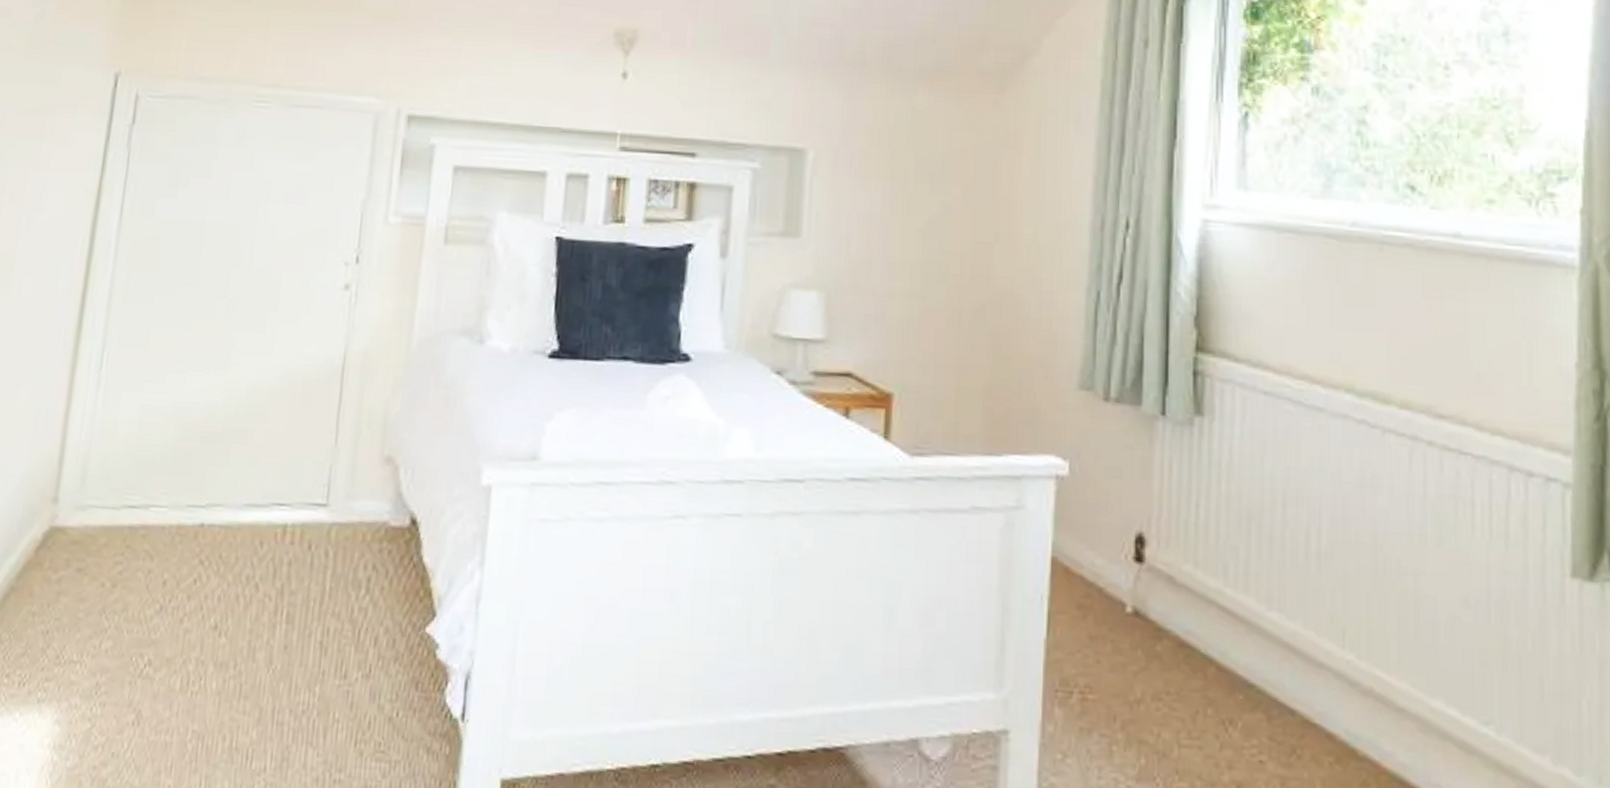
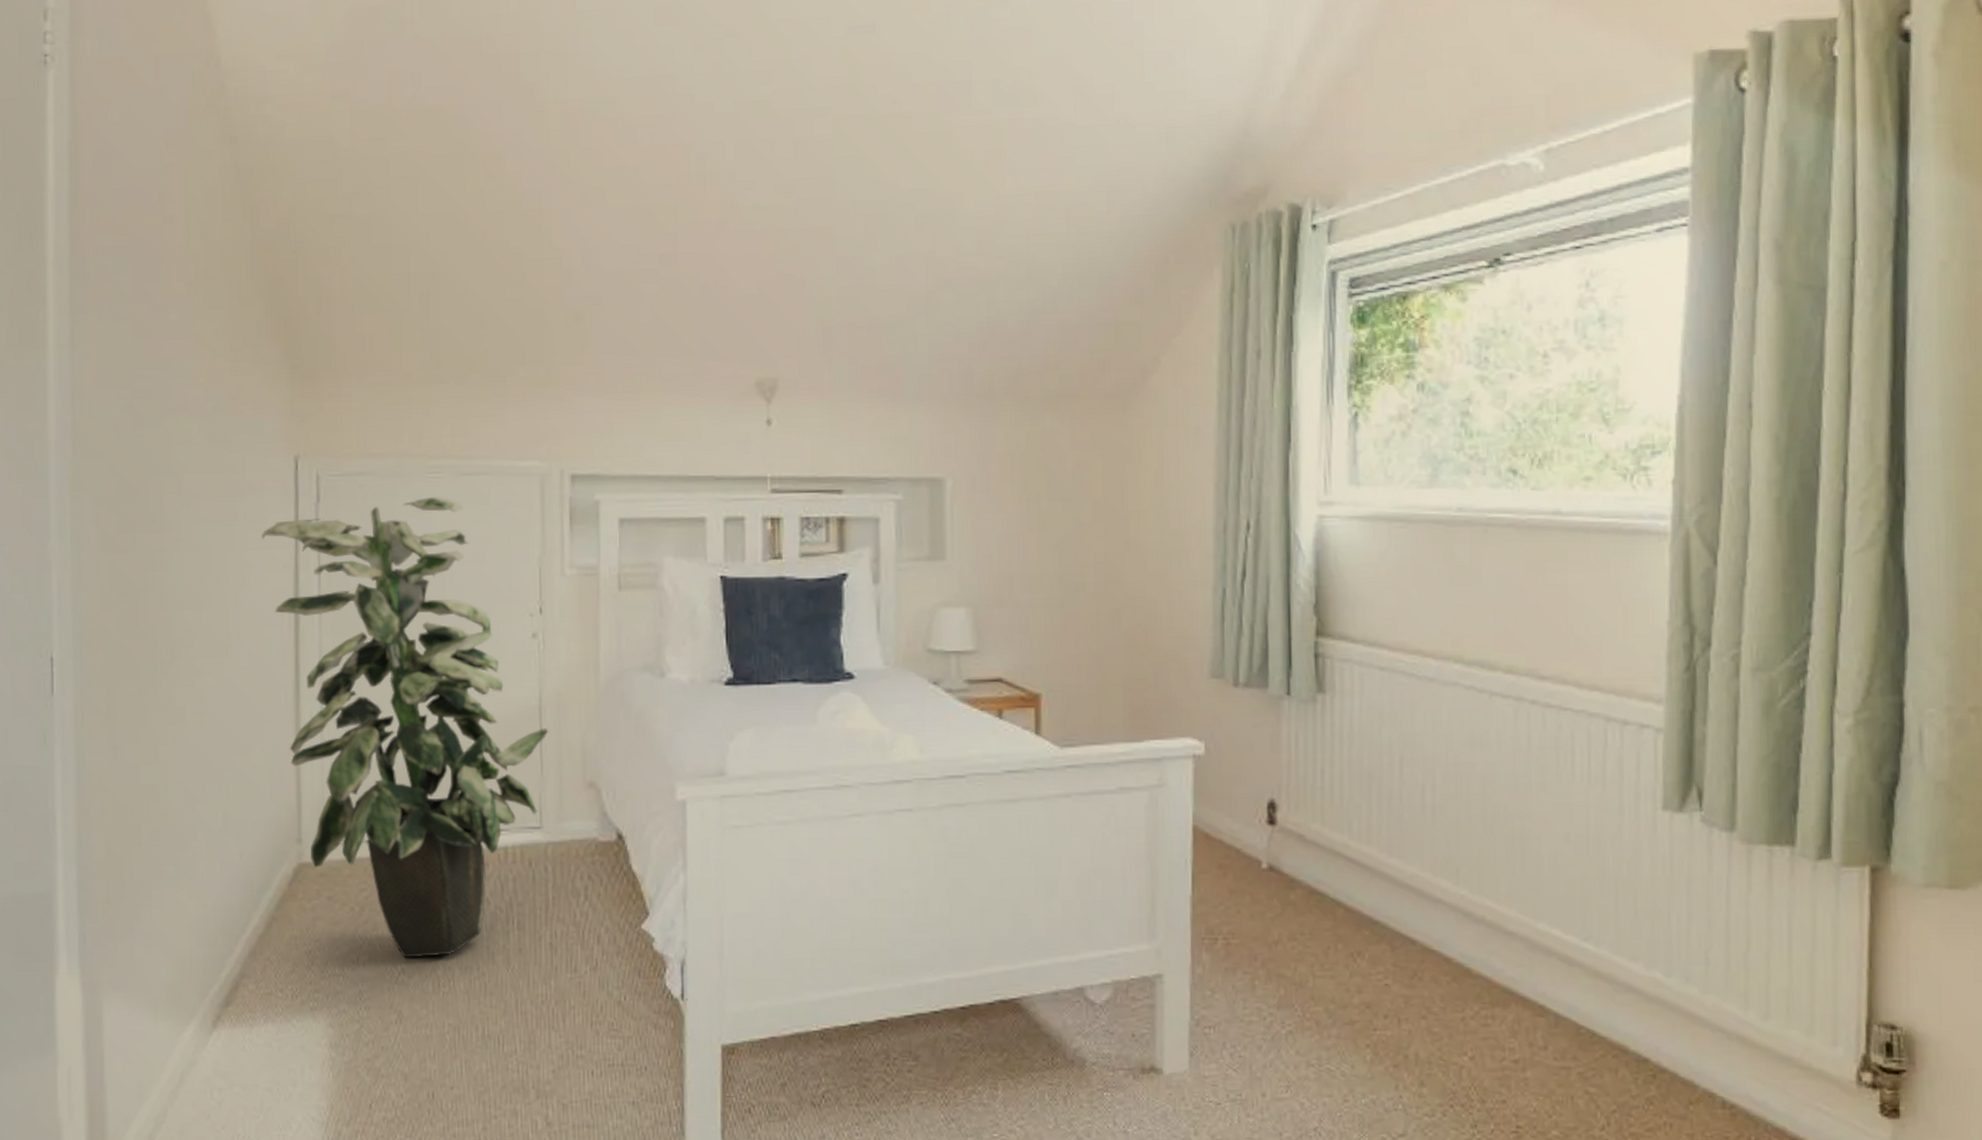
indoor plant: none [59,127,350,648] -> present [262,496,549,958]

